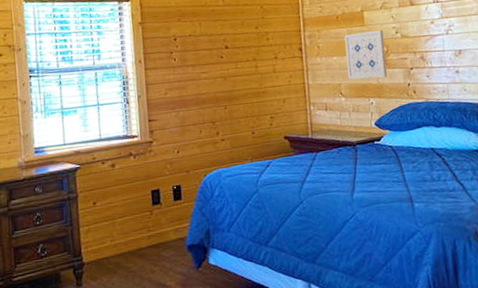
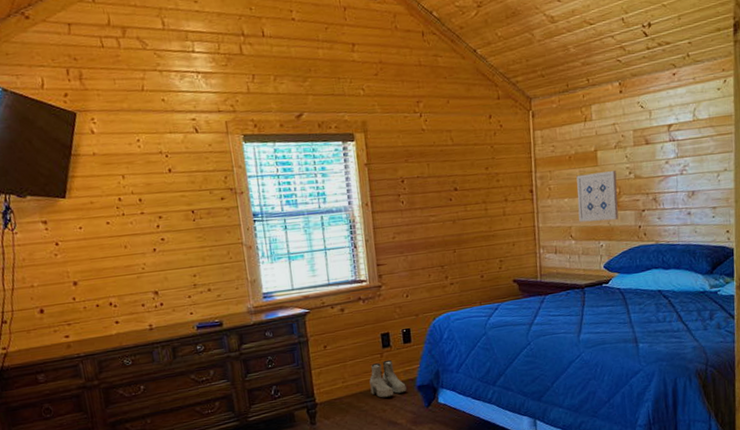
boots: none [138,217,176,258] -> present [369,359,407,398]

